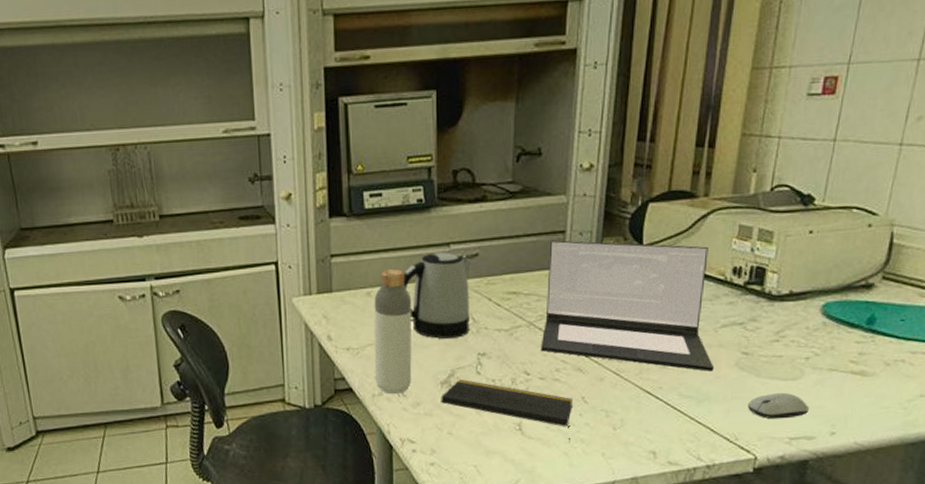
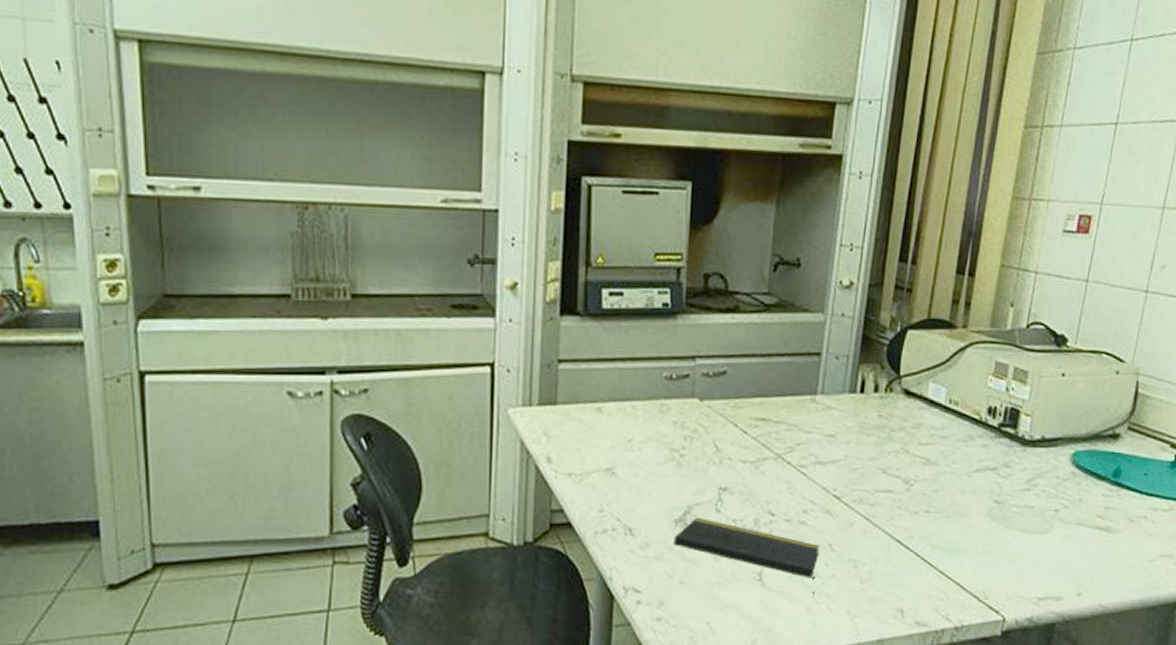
bottle: present [374,268,412,395] -> none [599,381,649,533]
kettle: present [403,252,471,339] -> none [640,366,718,468]
laptop: present [541,240,715,371] -> none [788,363,967,520]
computer mouse: present [748,392,810,419] -> none [998,547,1058,577]

